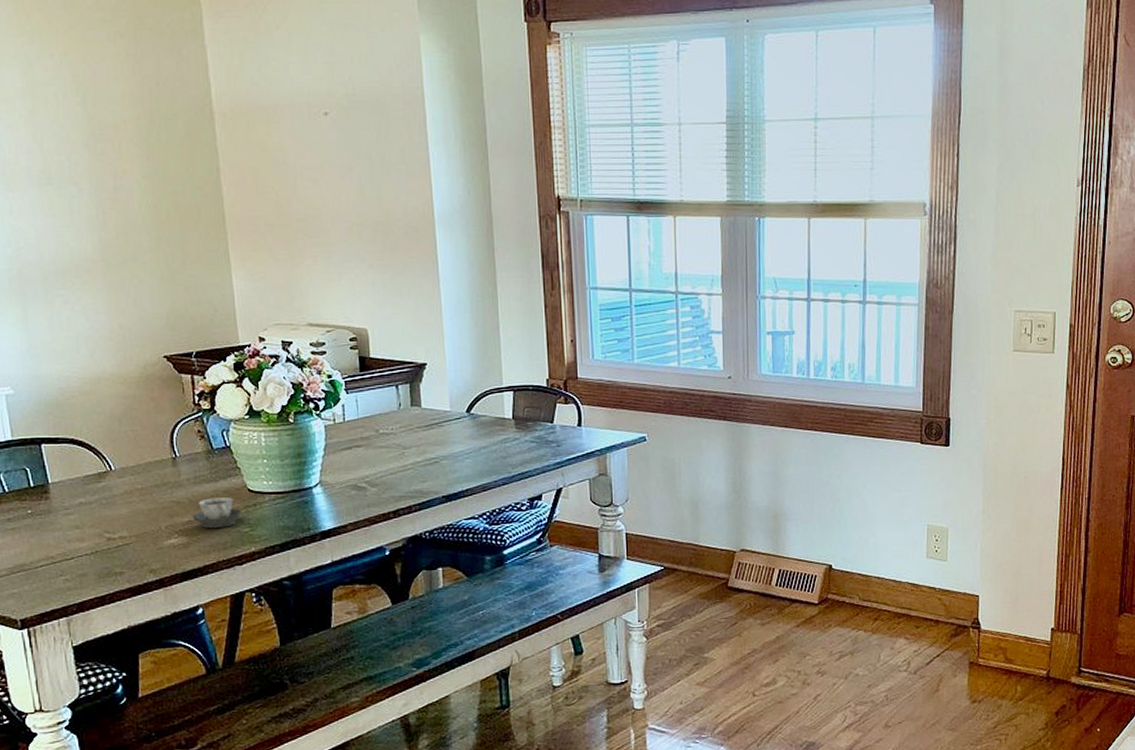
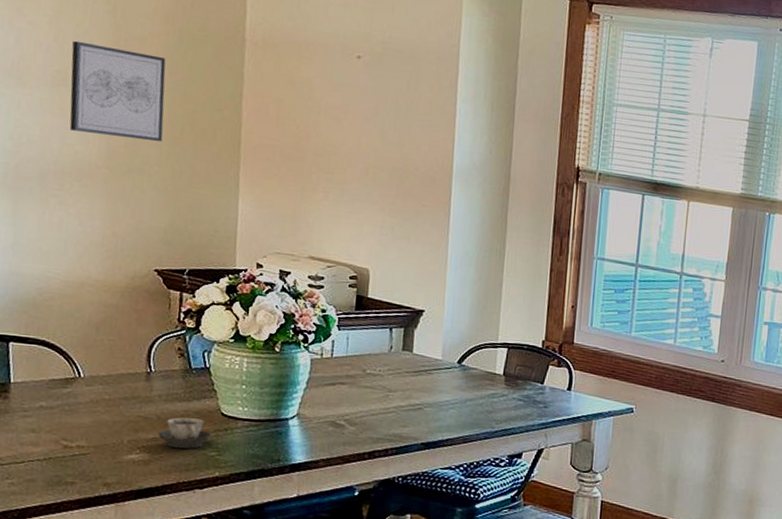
wall art: none [51,137,151,229] -> present [69,40,166,143]

